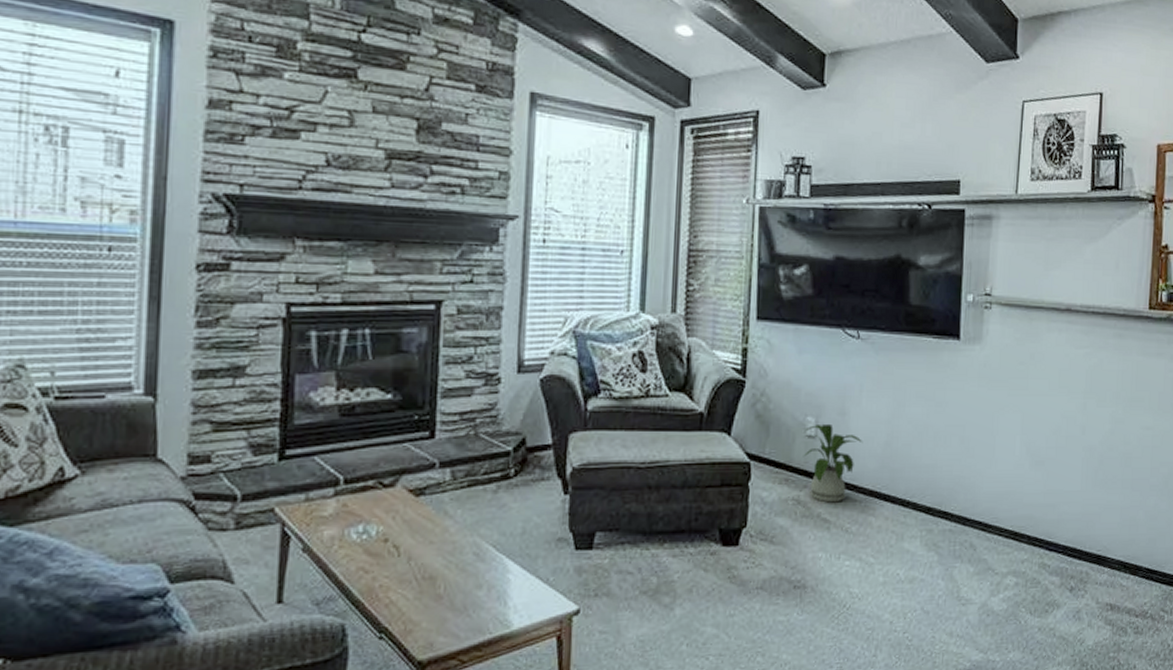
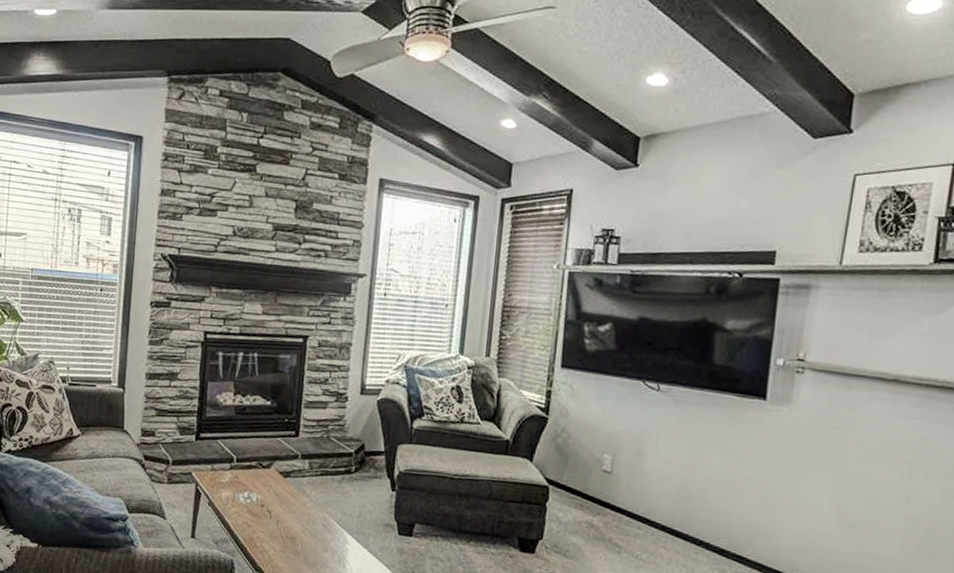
house plant: present [803,423,863,503] -> none [598,461,658,532]

